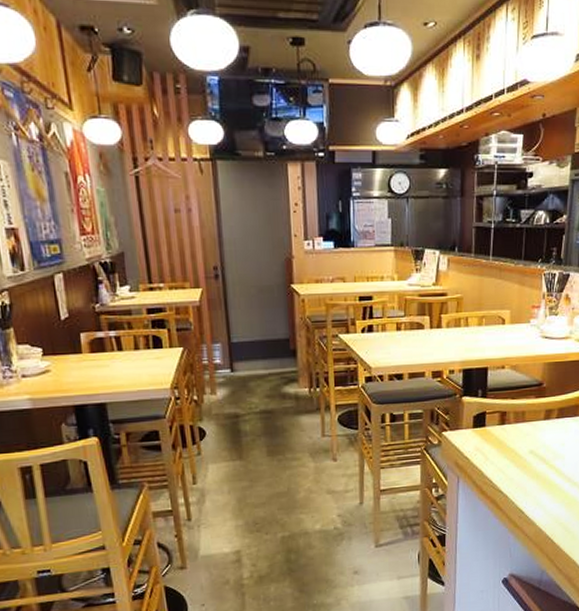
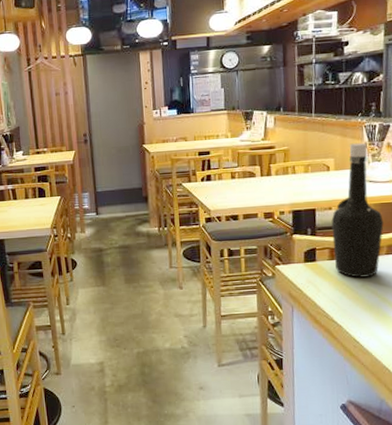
bottle: none [503,293,556,444] -> present [331,143,384,278]

